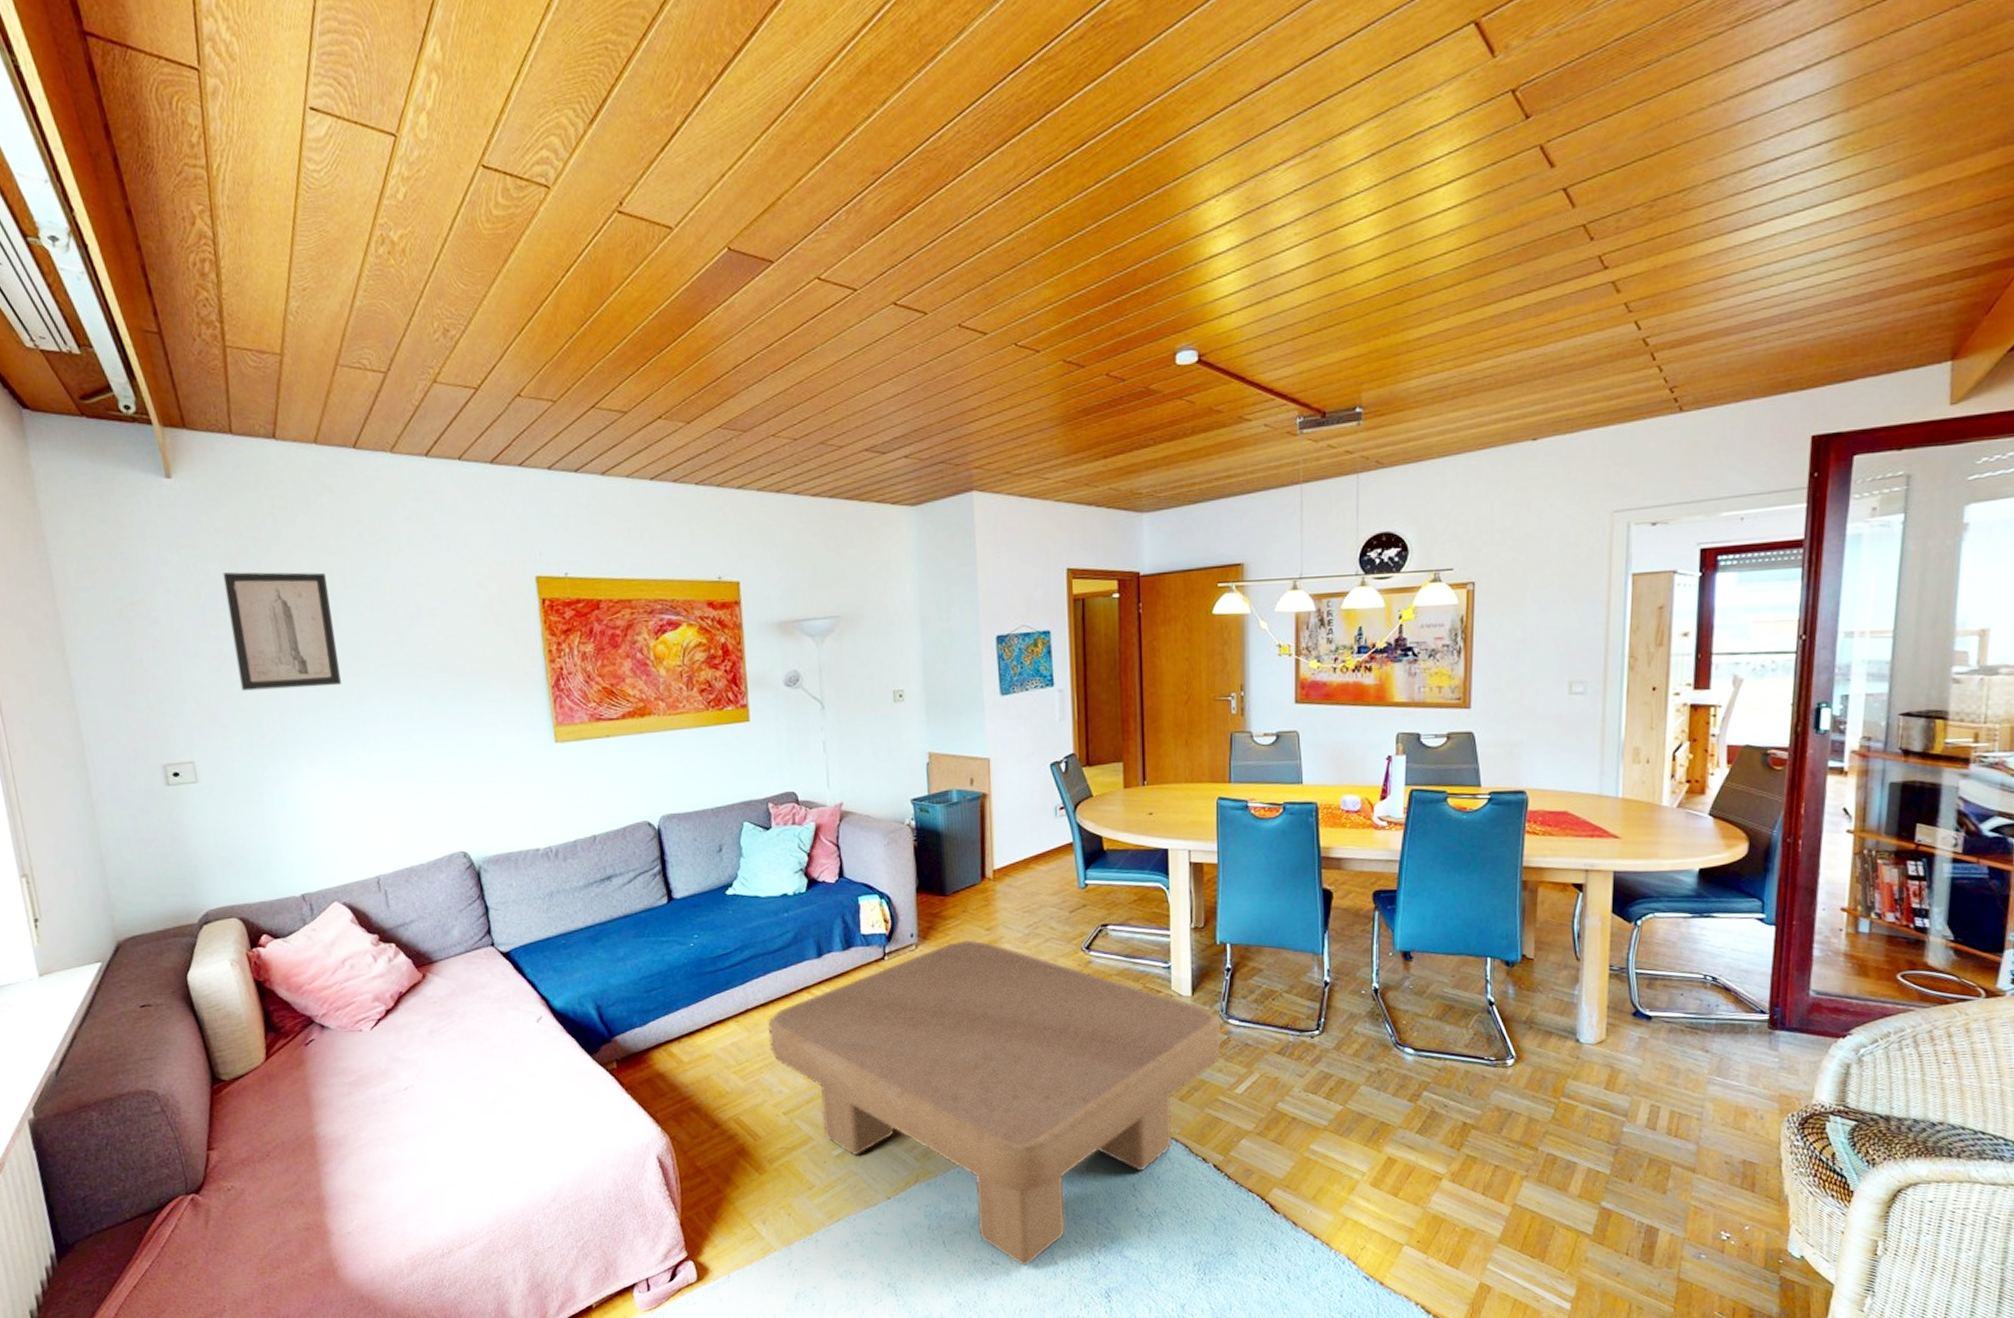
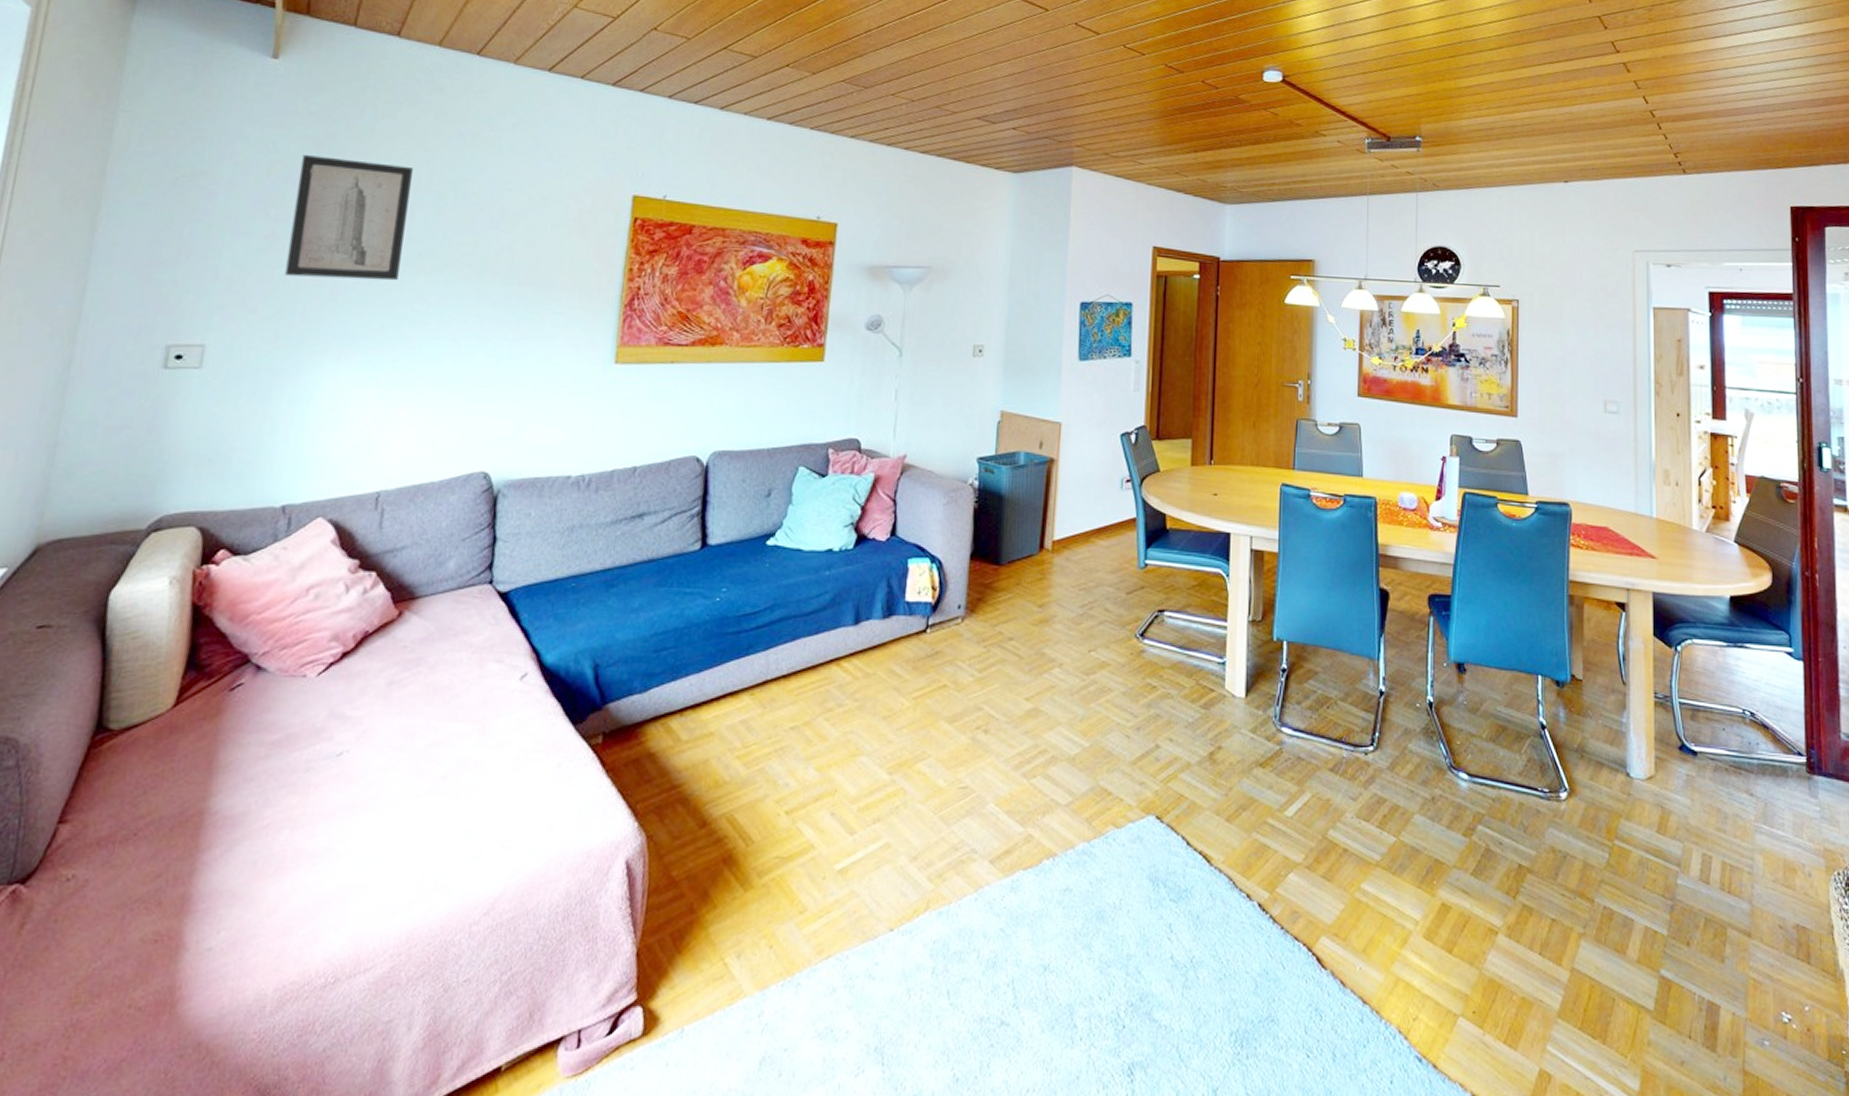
coffee table: present [768,940,1222,1266] -> none [784,617,1273,1028]

